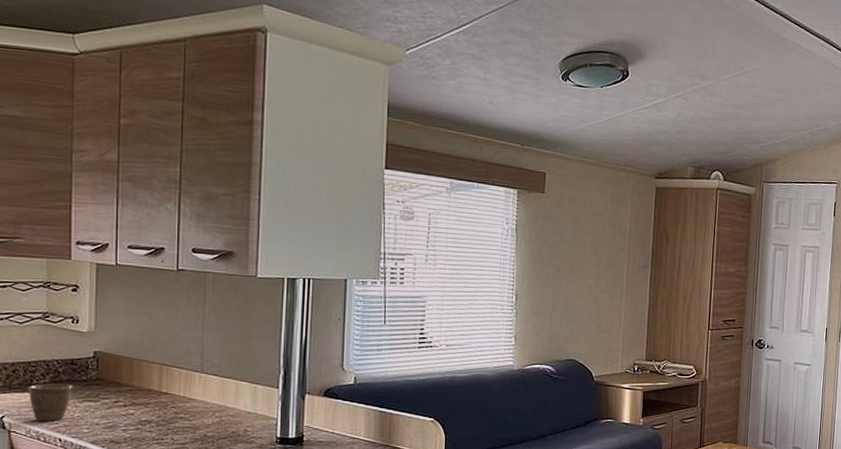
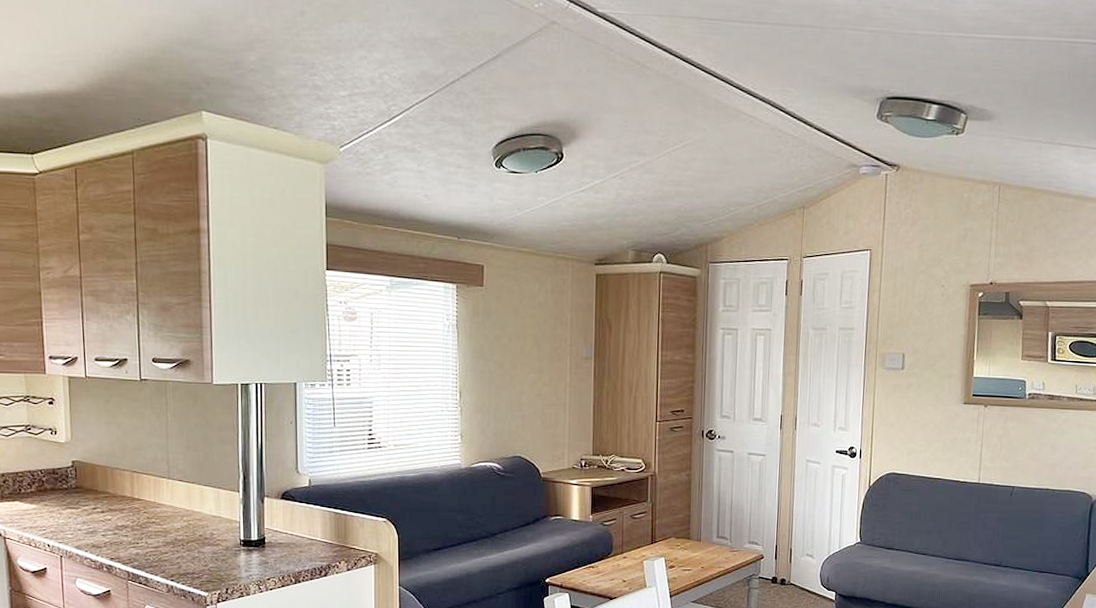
mug: present [27,383,74,421] -> none [17,492,57,528]

